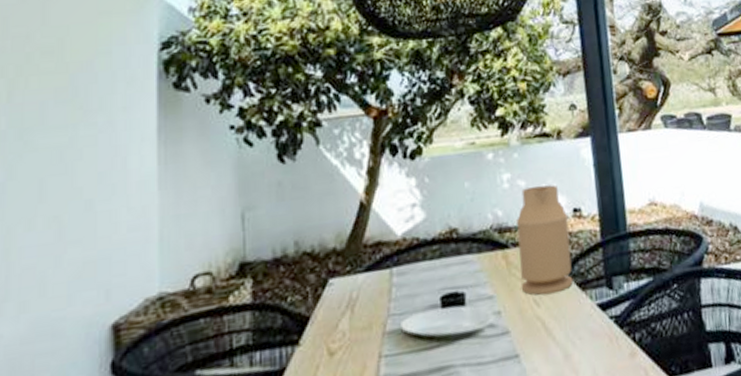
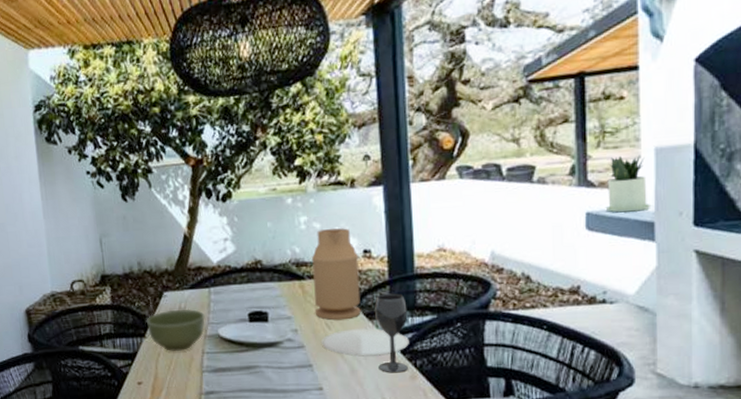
bowl: none [301,298,384,361] -> present [146,308,205,351]
plate: none [529,300,626,337] -> present [322,328,409,357]
wine glass: none [587,256,627,353] -> present [375,293,408,373]

